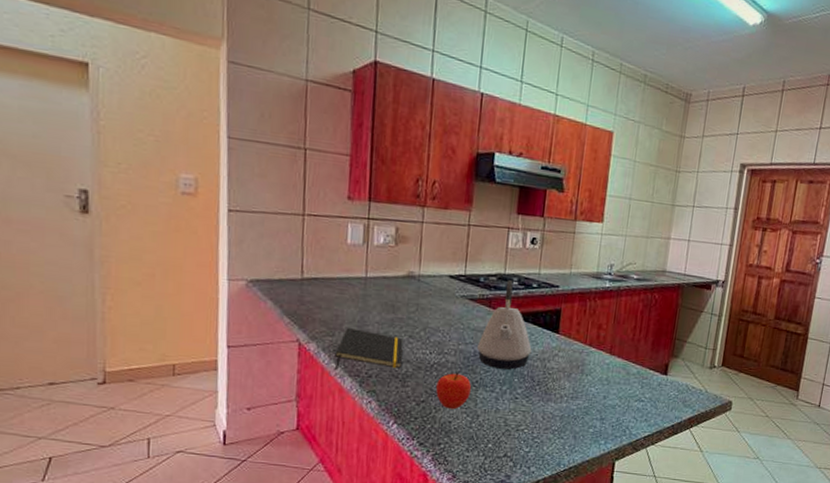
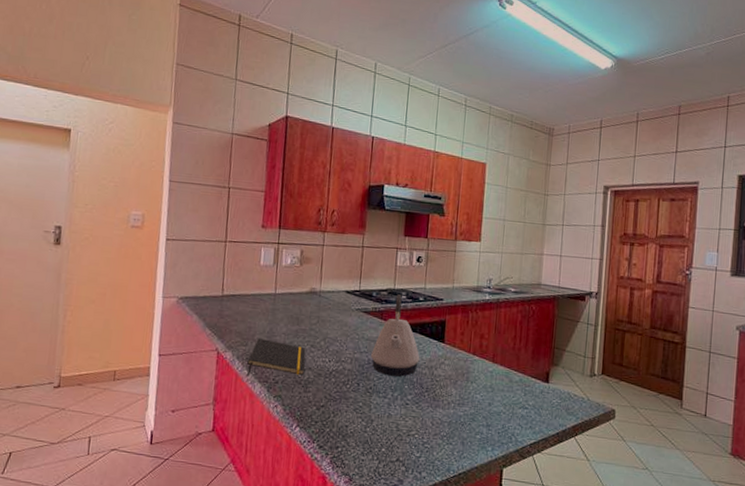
fruit: present [436,372,471,410] -> none [334,379,366,415]

